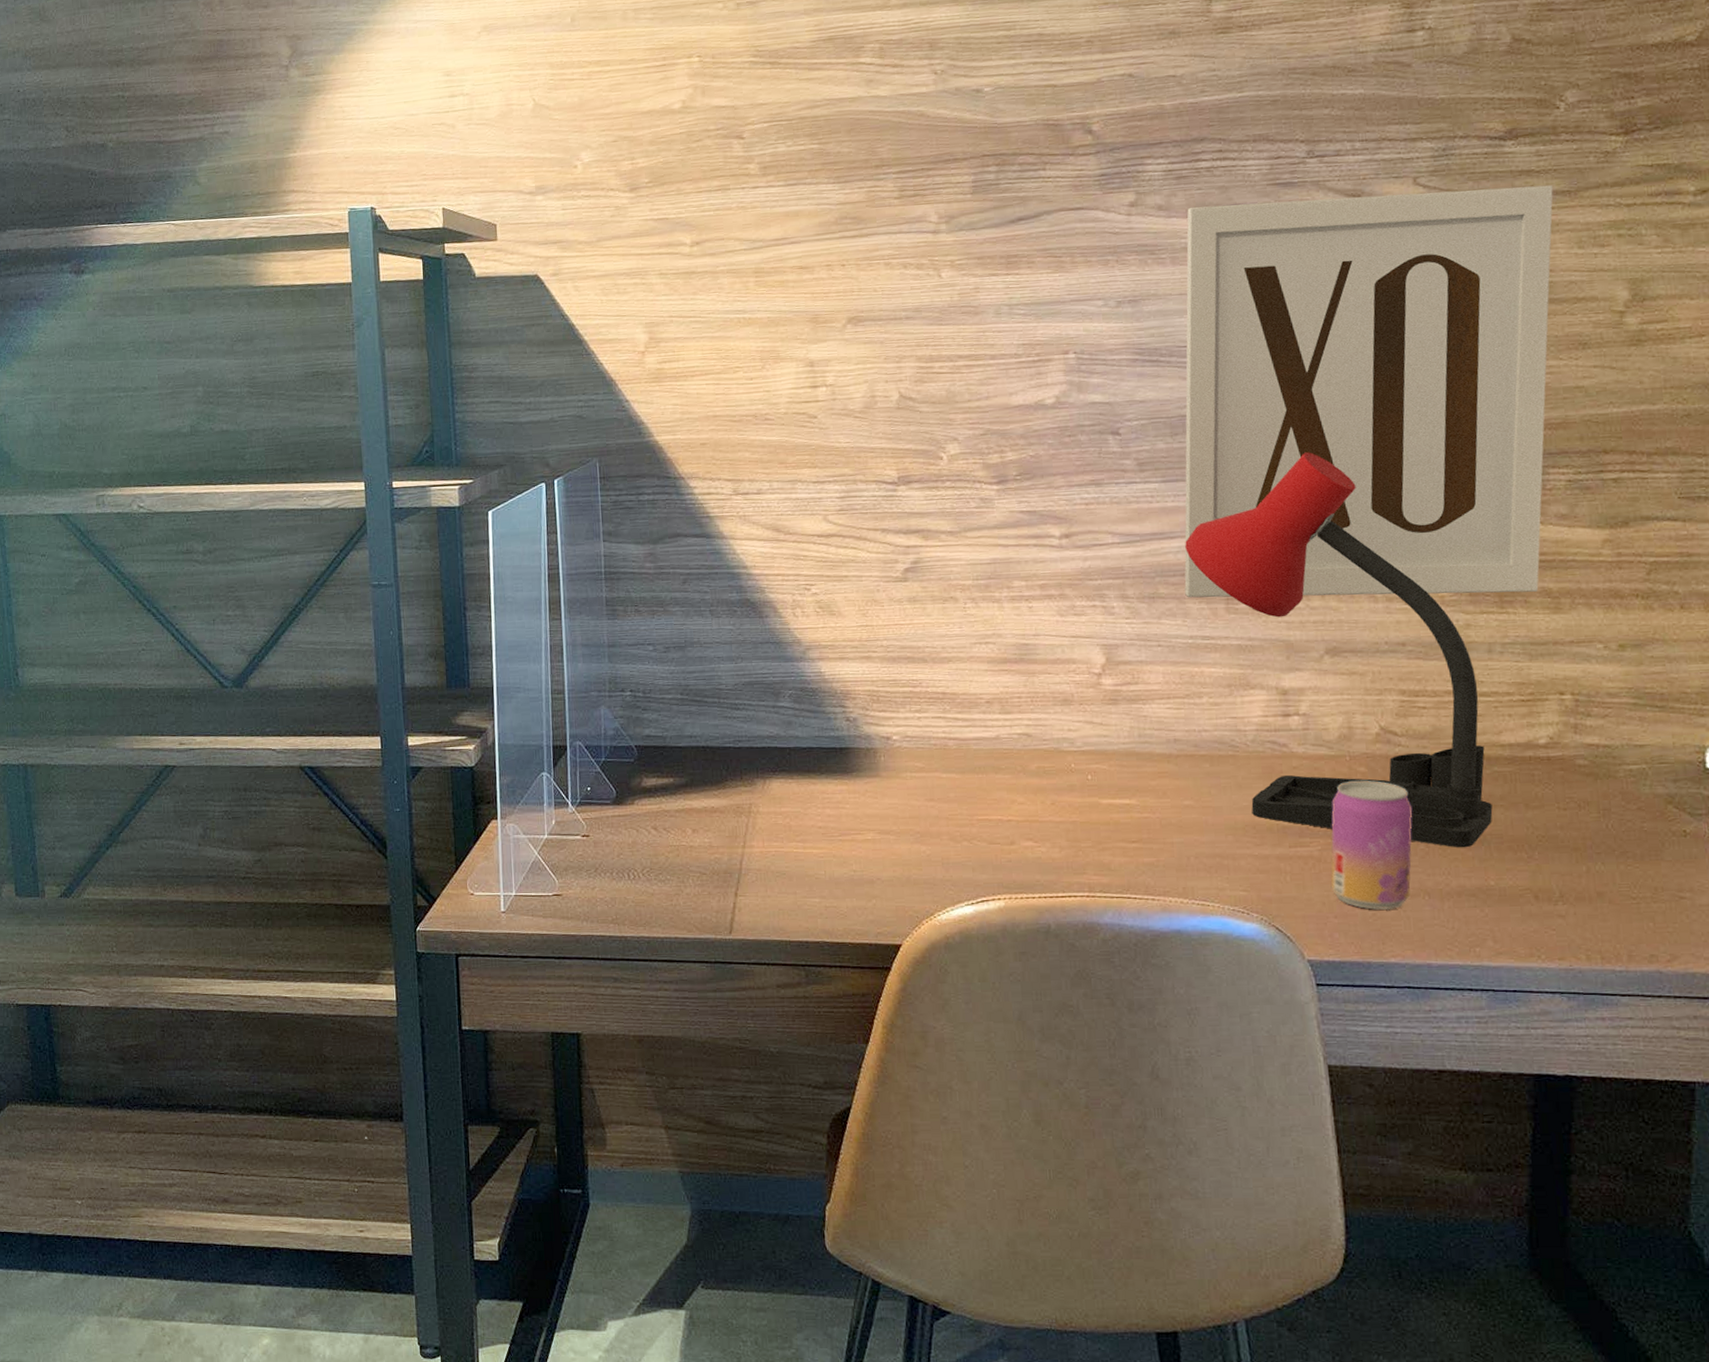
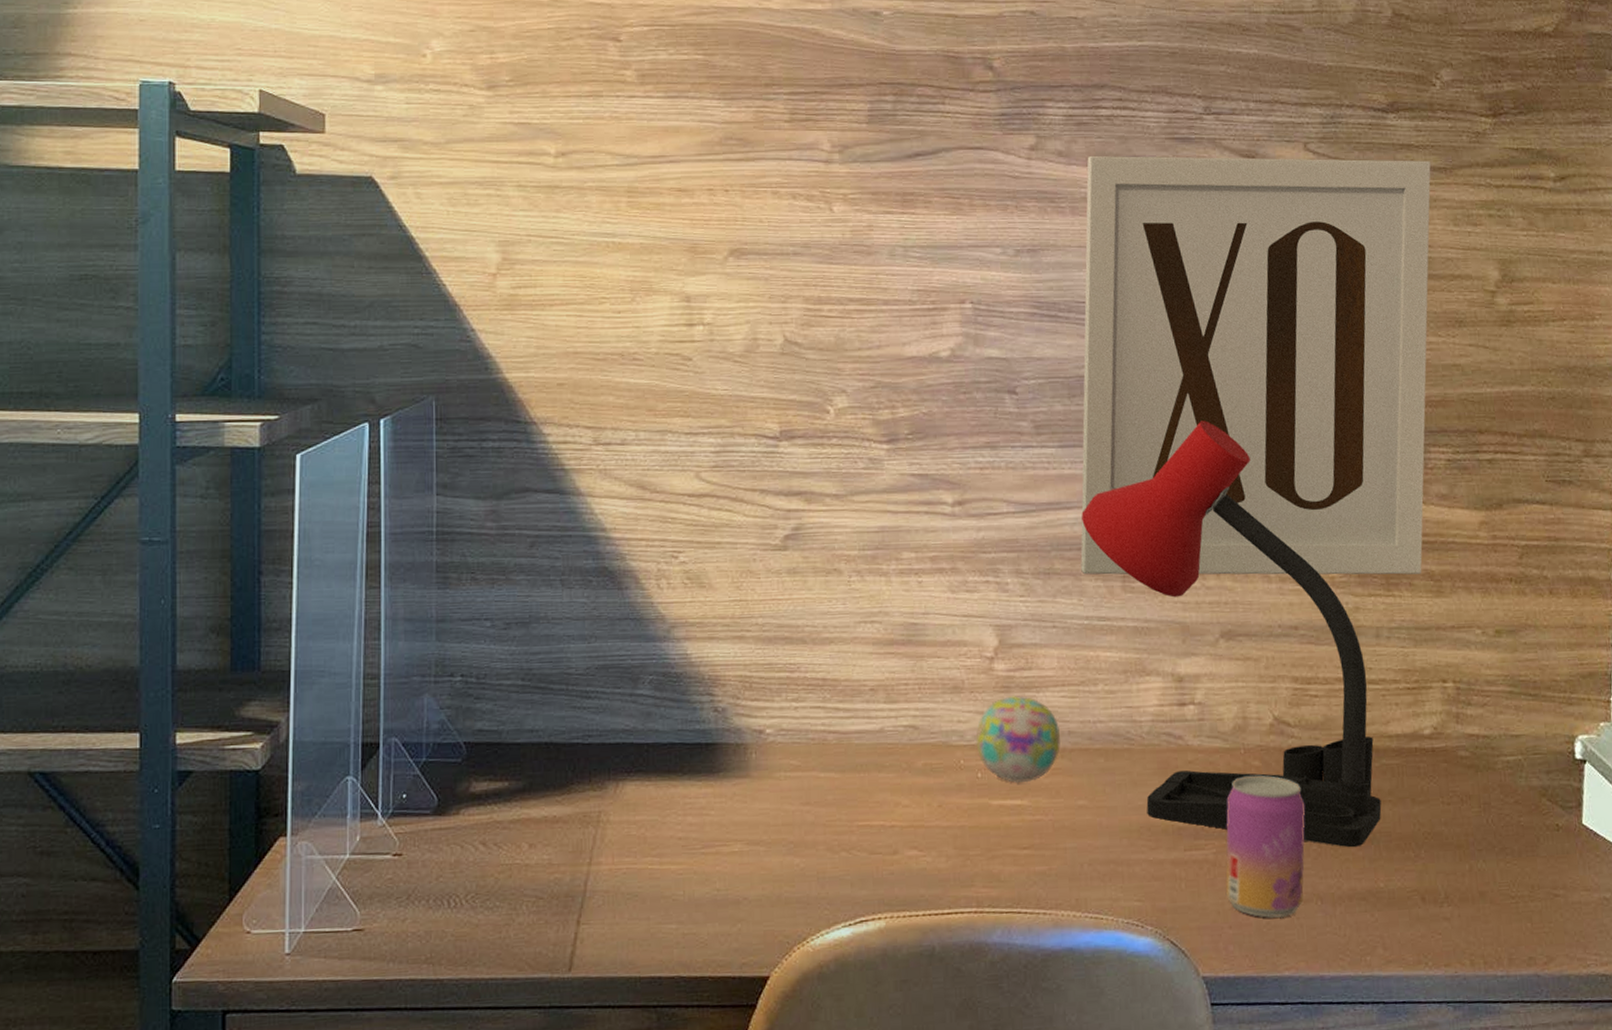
decorative ball: none [1085,706,1167,785] -> present [976,695,1061,783]

